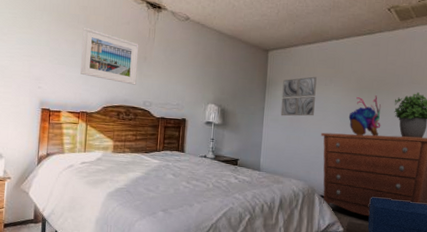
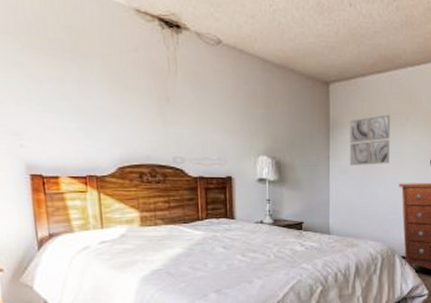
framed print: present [80,27,139,85] -> none [71,56,160,136]

